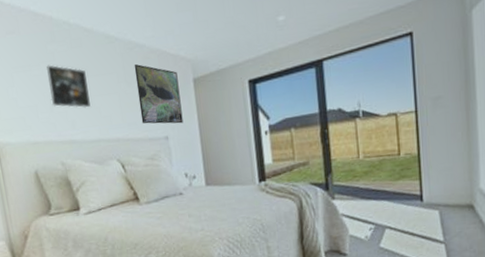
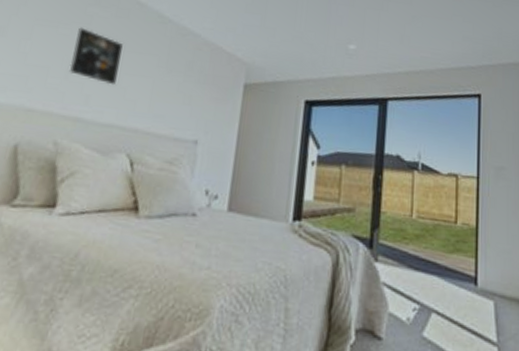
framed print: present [134,63,183,124] -> none [171,51,228,130]

